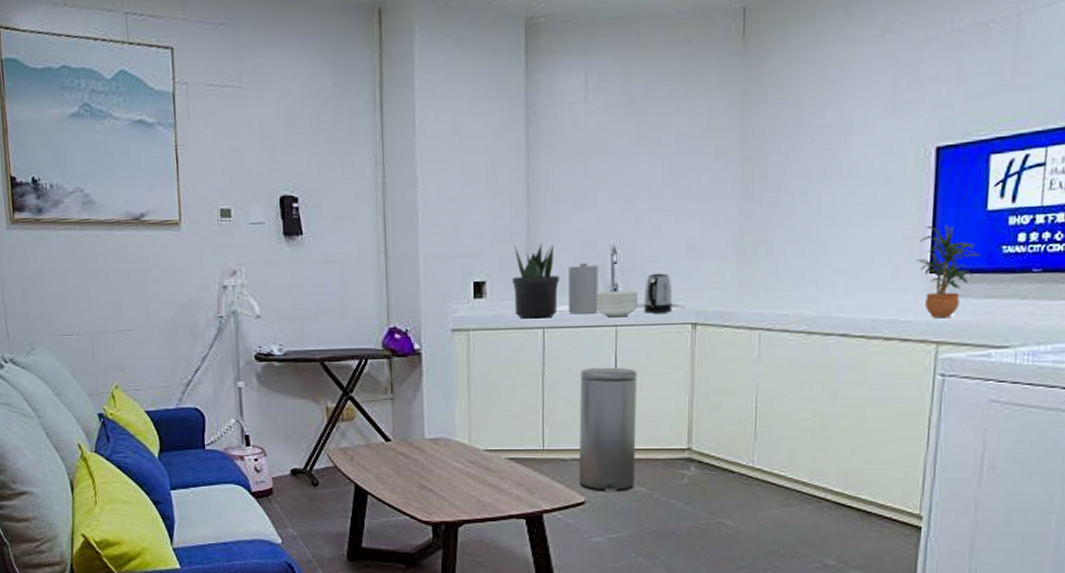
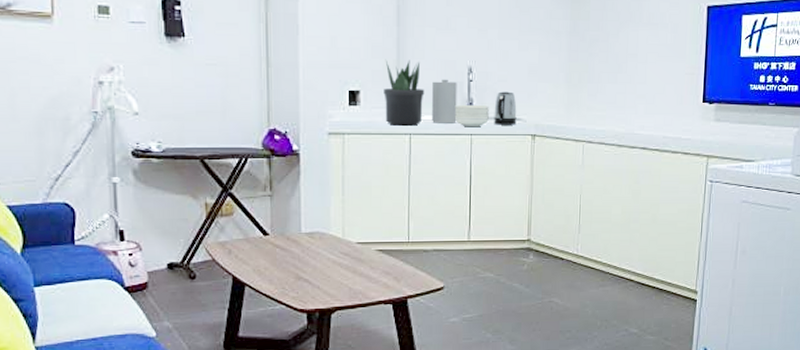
pedal bin: present [578,367,637,492] -> none [438,170,488,278]
potted plant: present [916,225,981,319] -> none [694,66,736,138]

